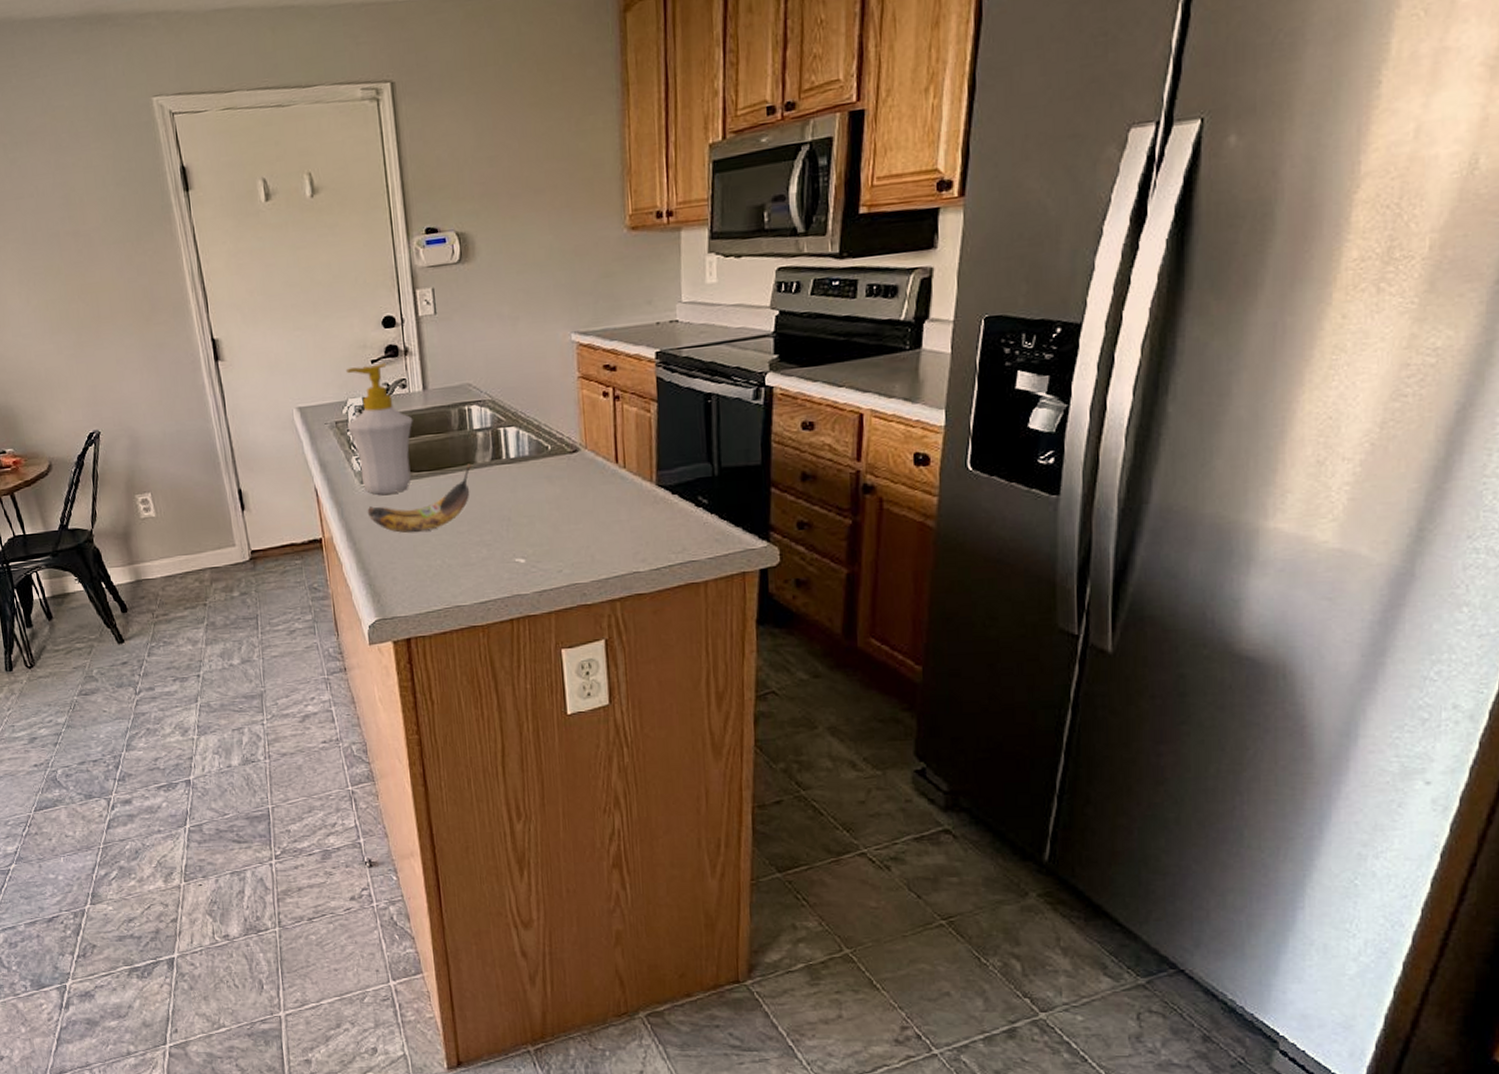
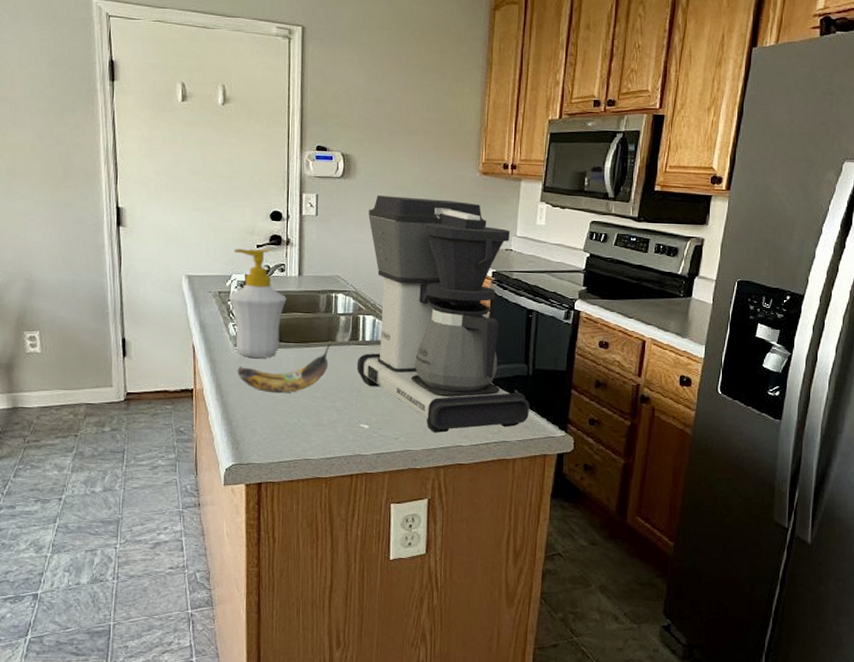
coffee maker: none [496,268,720,559] -> present [356,196,530,433]

